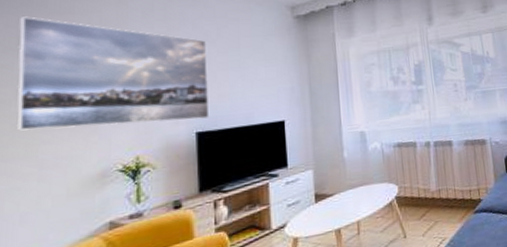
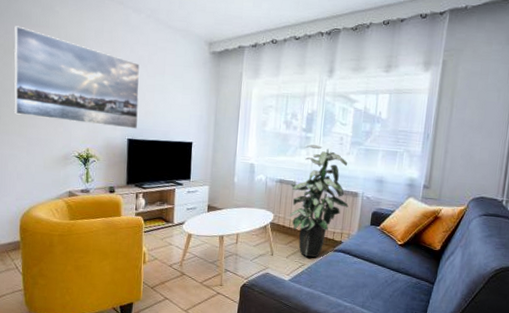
indoor plant: none [411,96,479,228] -> present [289,144,349,258]

